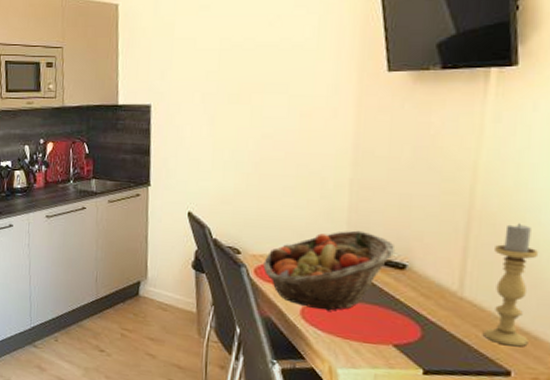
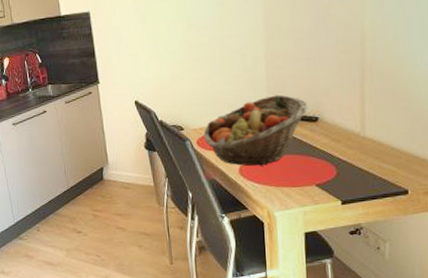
candle holder: present [482,223,539,347] -> none [383,69,419,170]

